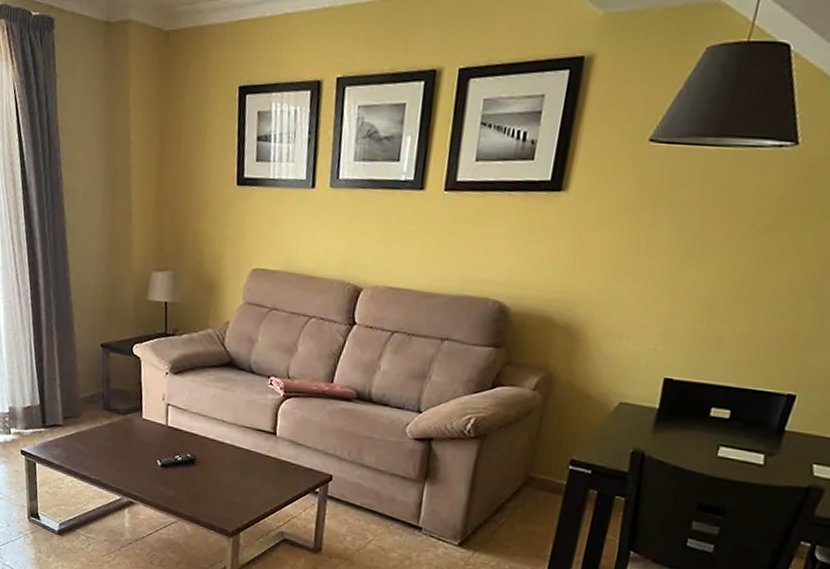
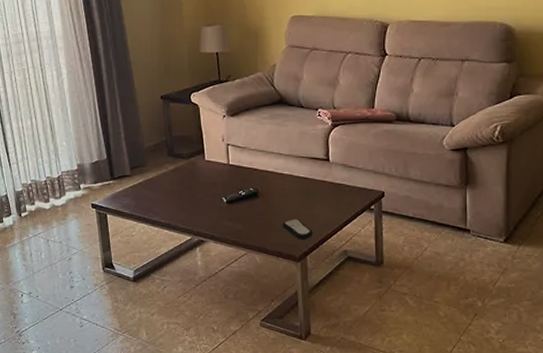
remote control: none [218,491,249,515] -> present [283,219,312,239]

